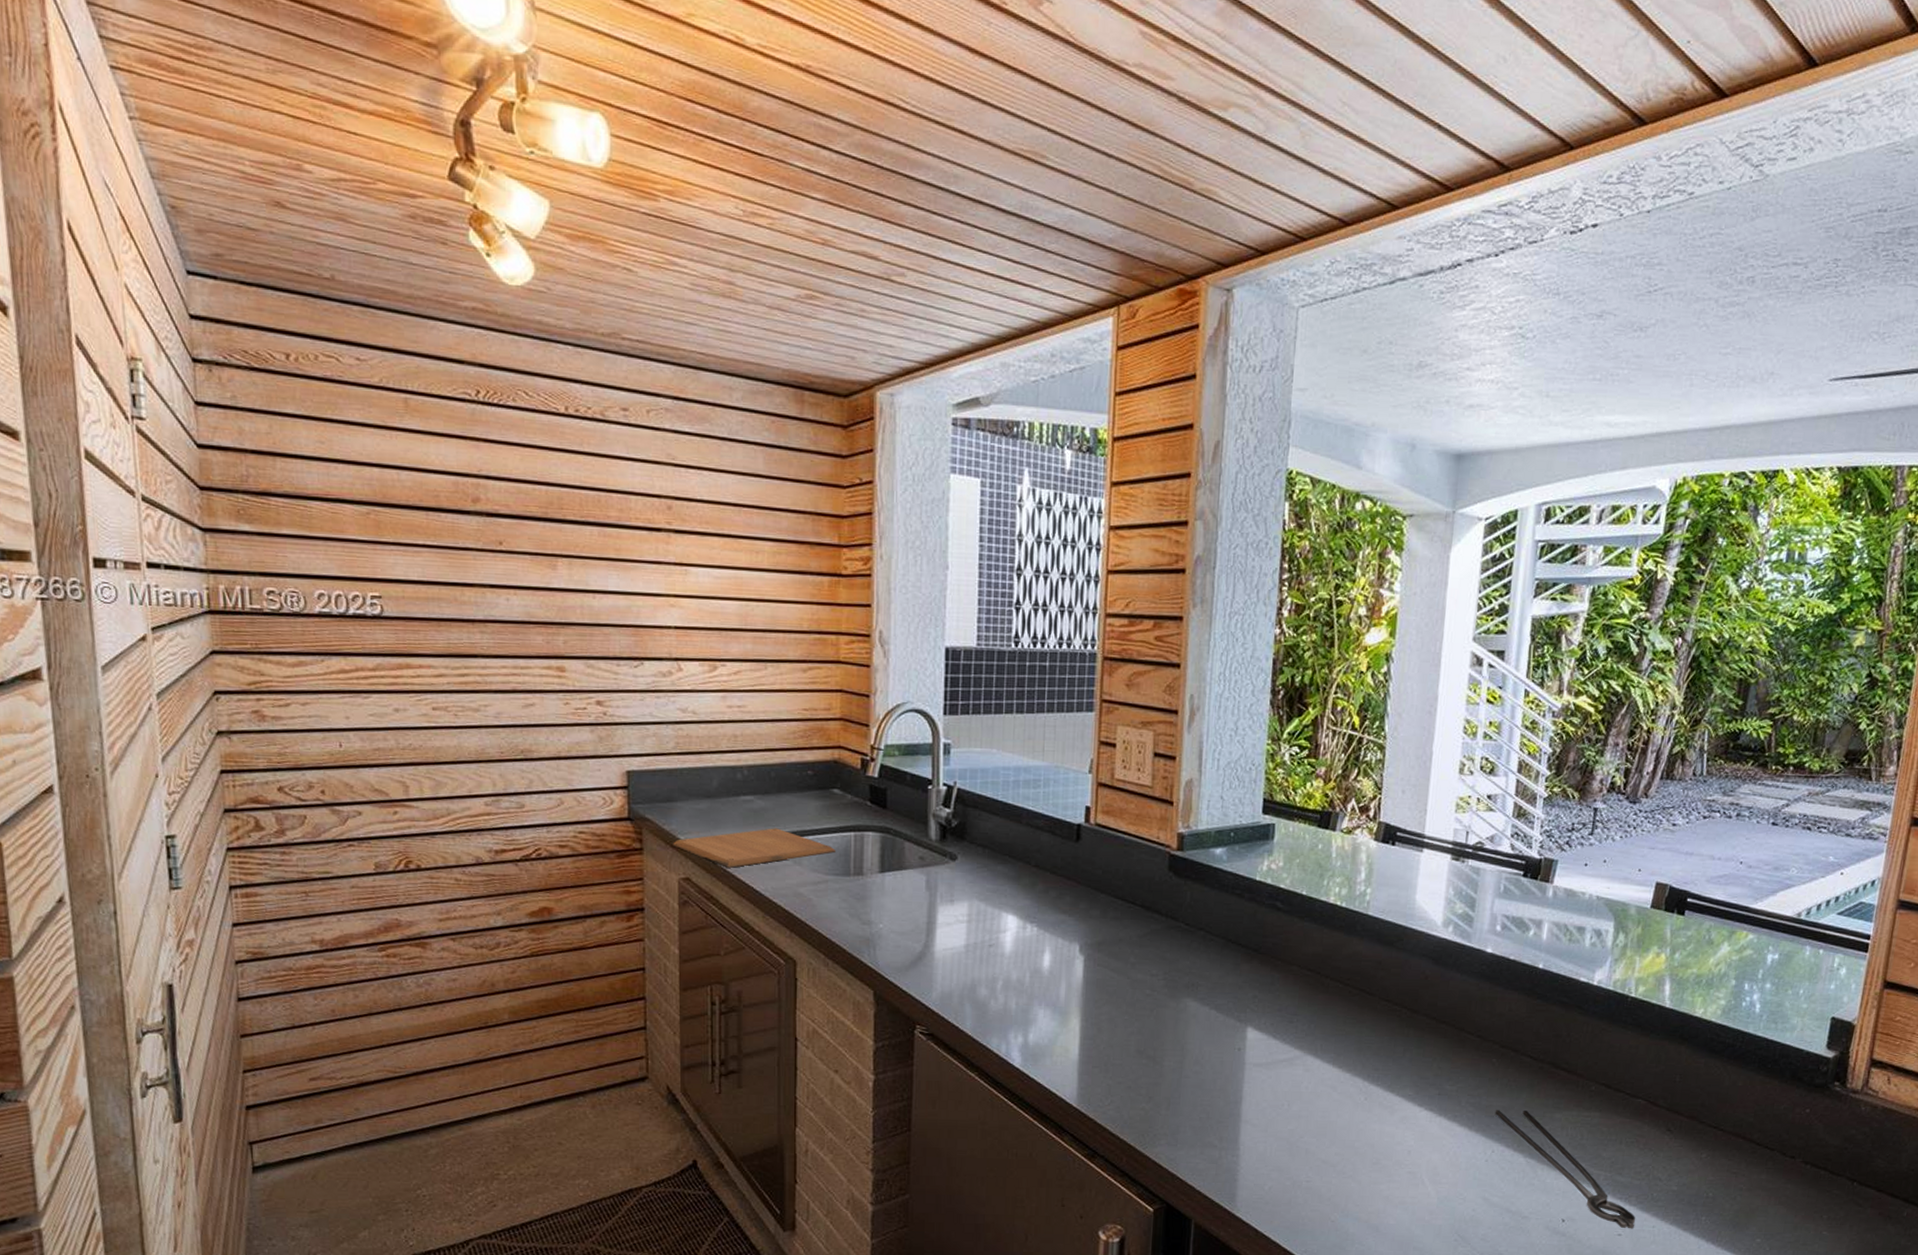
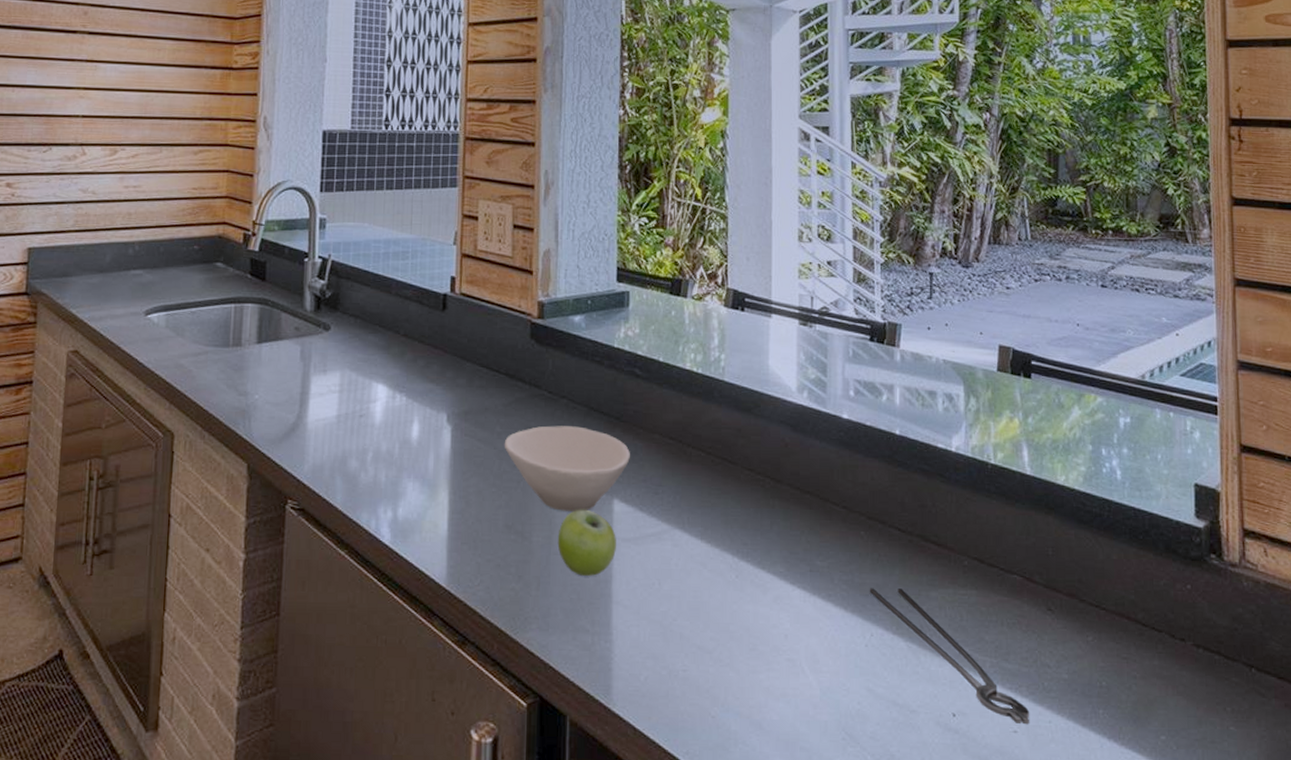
chopping board: present [673,828,837,869] -> none [65,301,217,341]
bowl: none [1137,957,1267,1038] -> present [504,425,630,511]
fruit: none [1189,1036,1248,1097] -> present [557,509,616,576]

